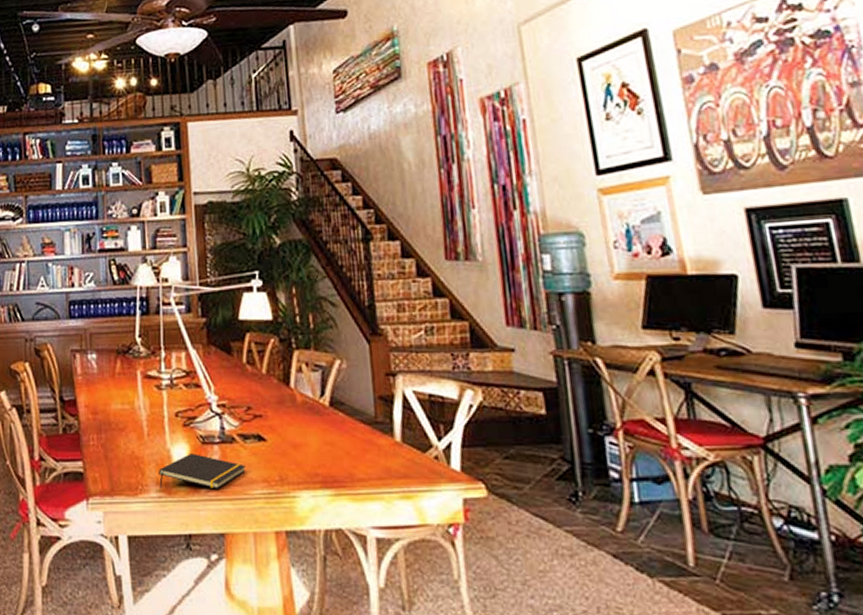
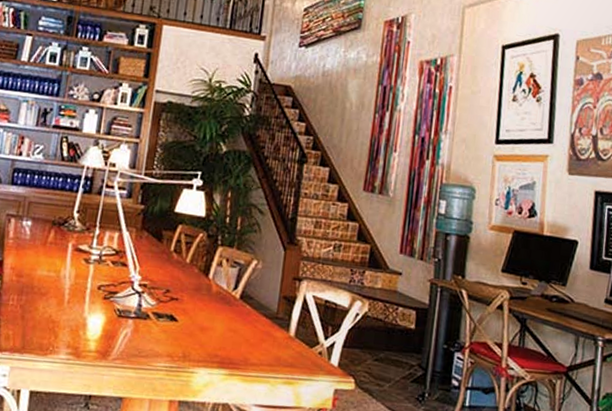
notepad: present [158,452,246,490] -> none [70,323,154,359]

